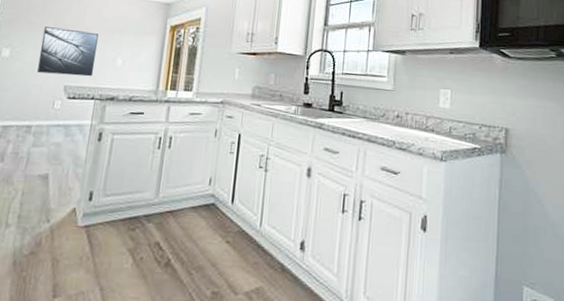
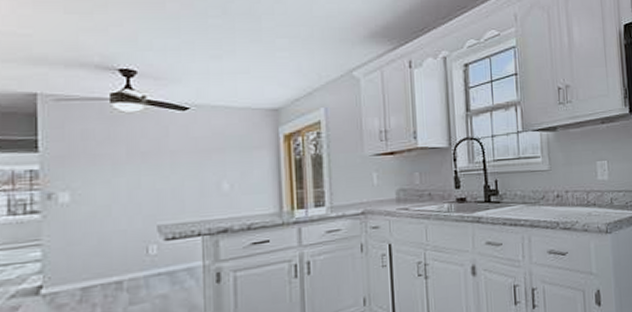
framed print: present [37,26,99,77] -> none [113,156,194,215]

